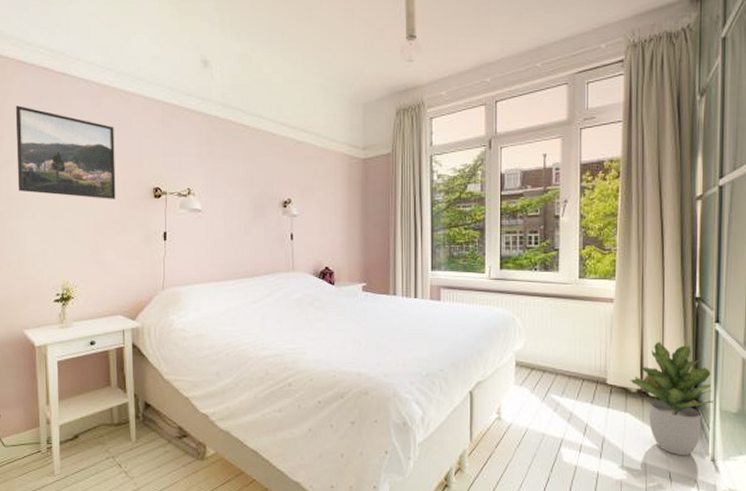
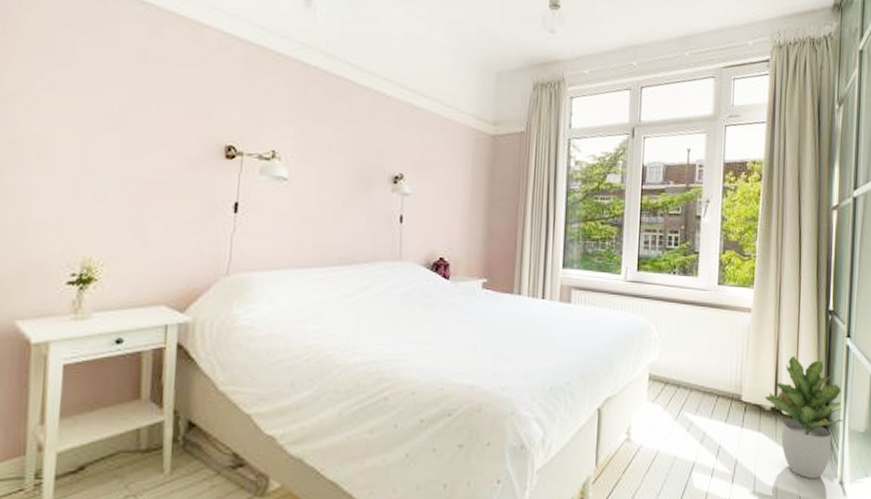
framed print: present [15,105,116,199] -> none [27,21,178,156]

